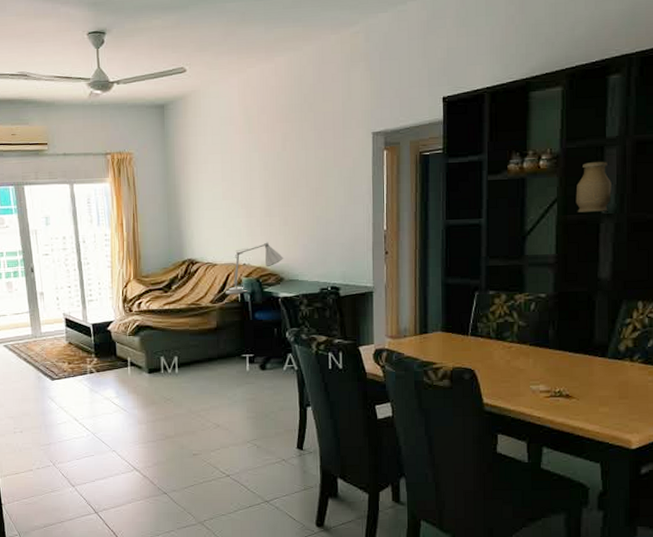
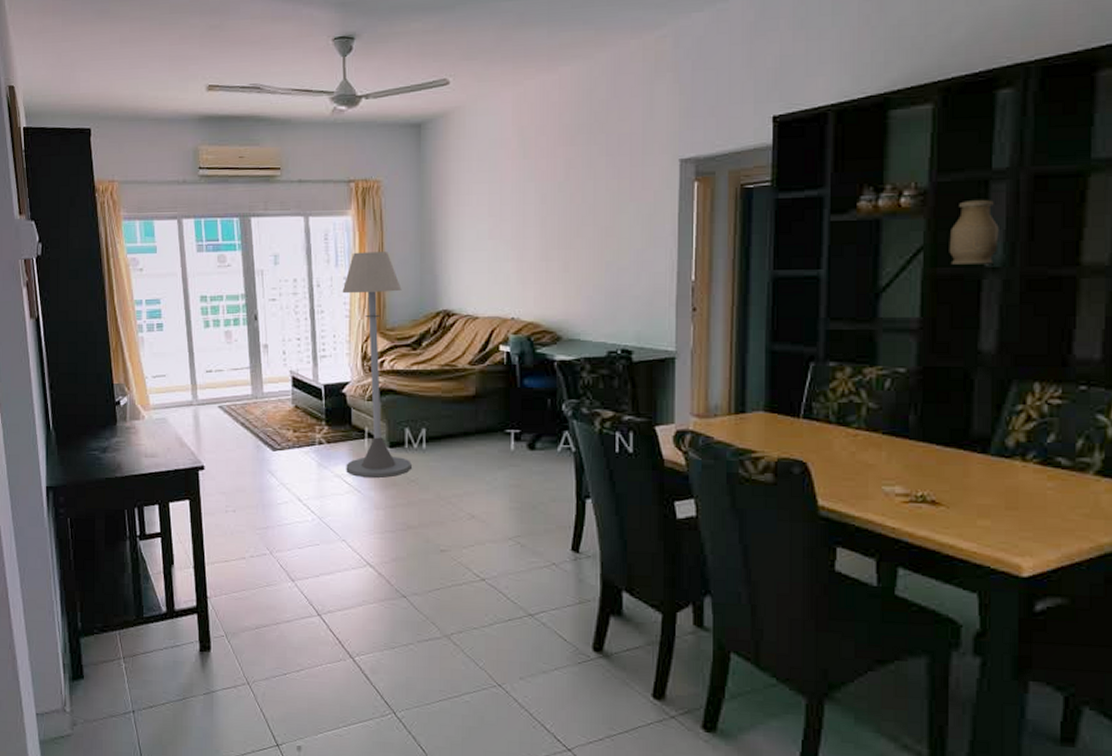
floor lamp: none [104,212,167,398] -> present [342,252,412,478]
desk lamp: present [225,242,284,295] -> none [487,292,563,356]

